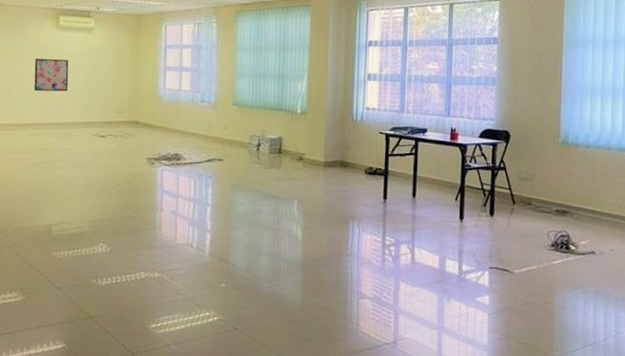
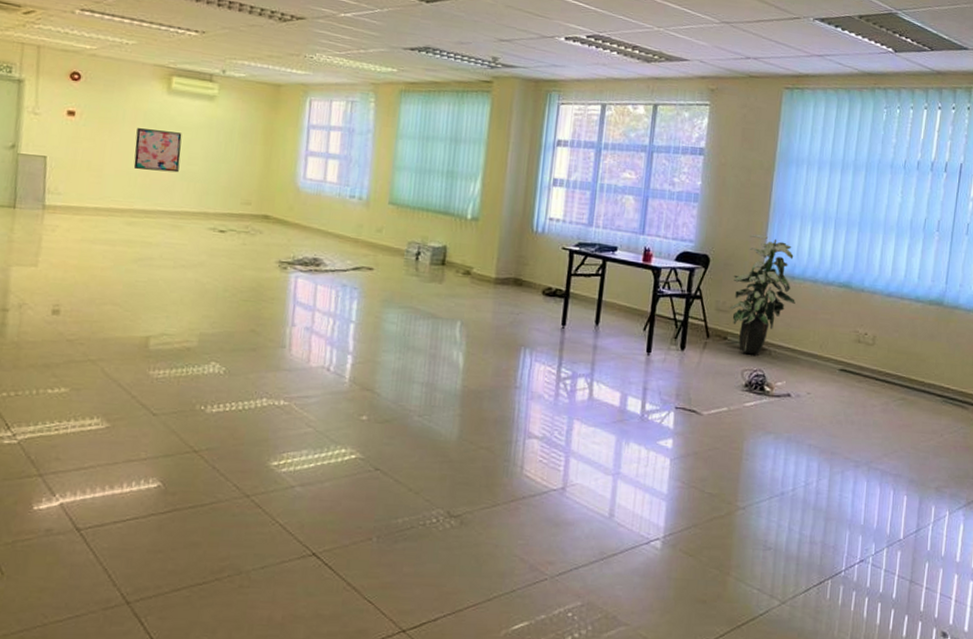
indoor plant: none [531,109,592,218] -> present [729,234,795,355]

